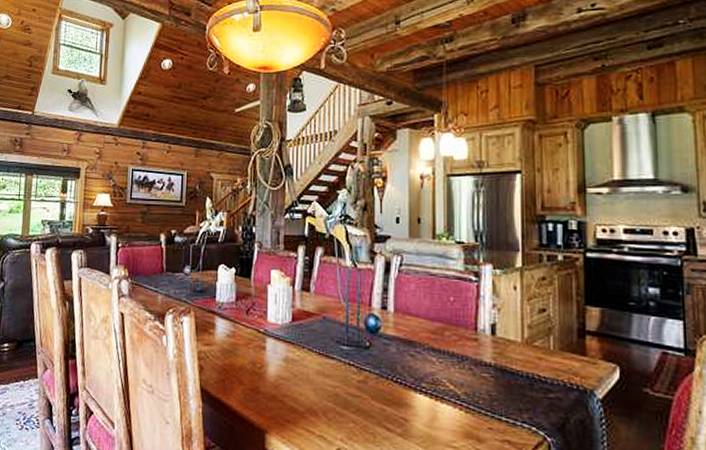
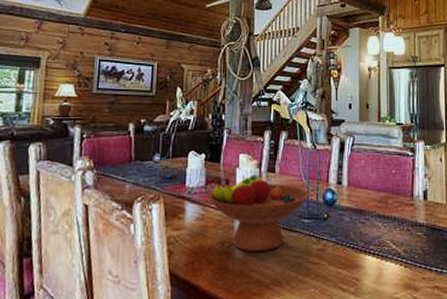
fruit bowl: none [238,292,348,377] -> present [207,174,309,252]

